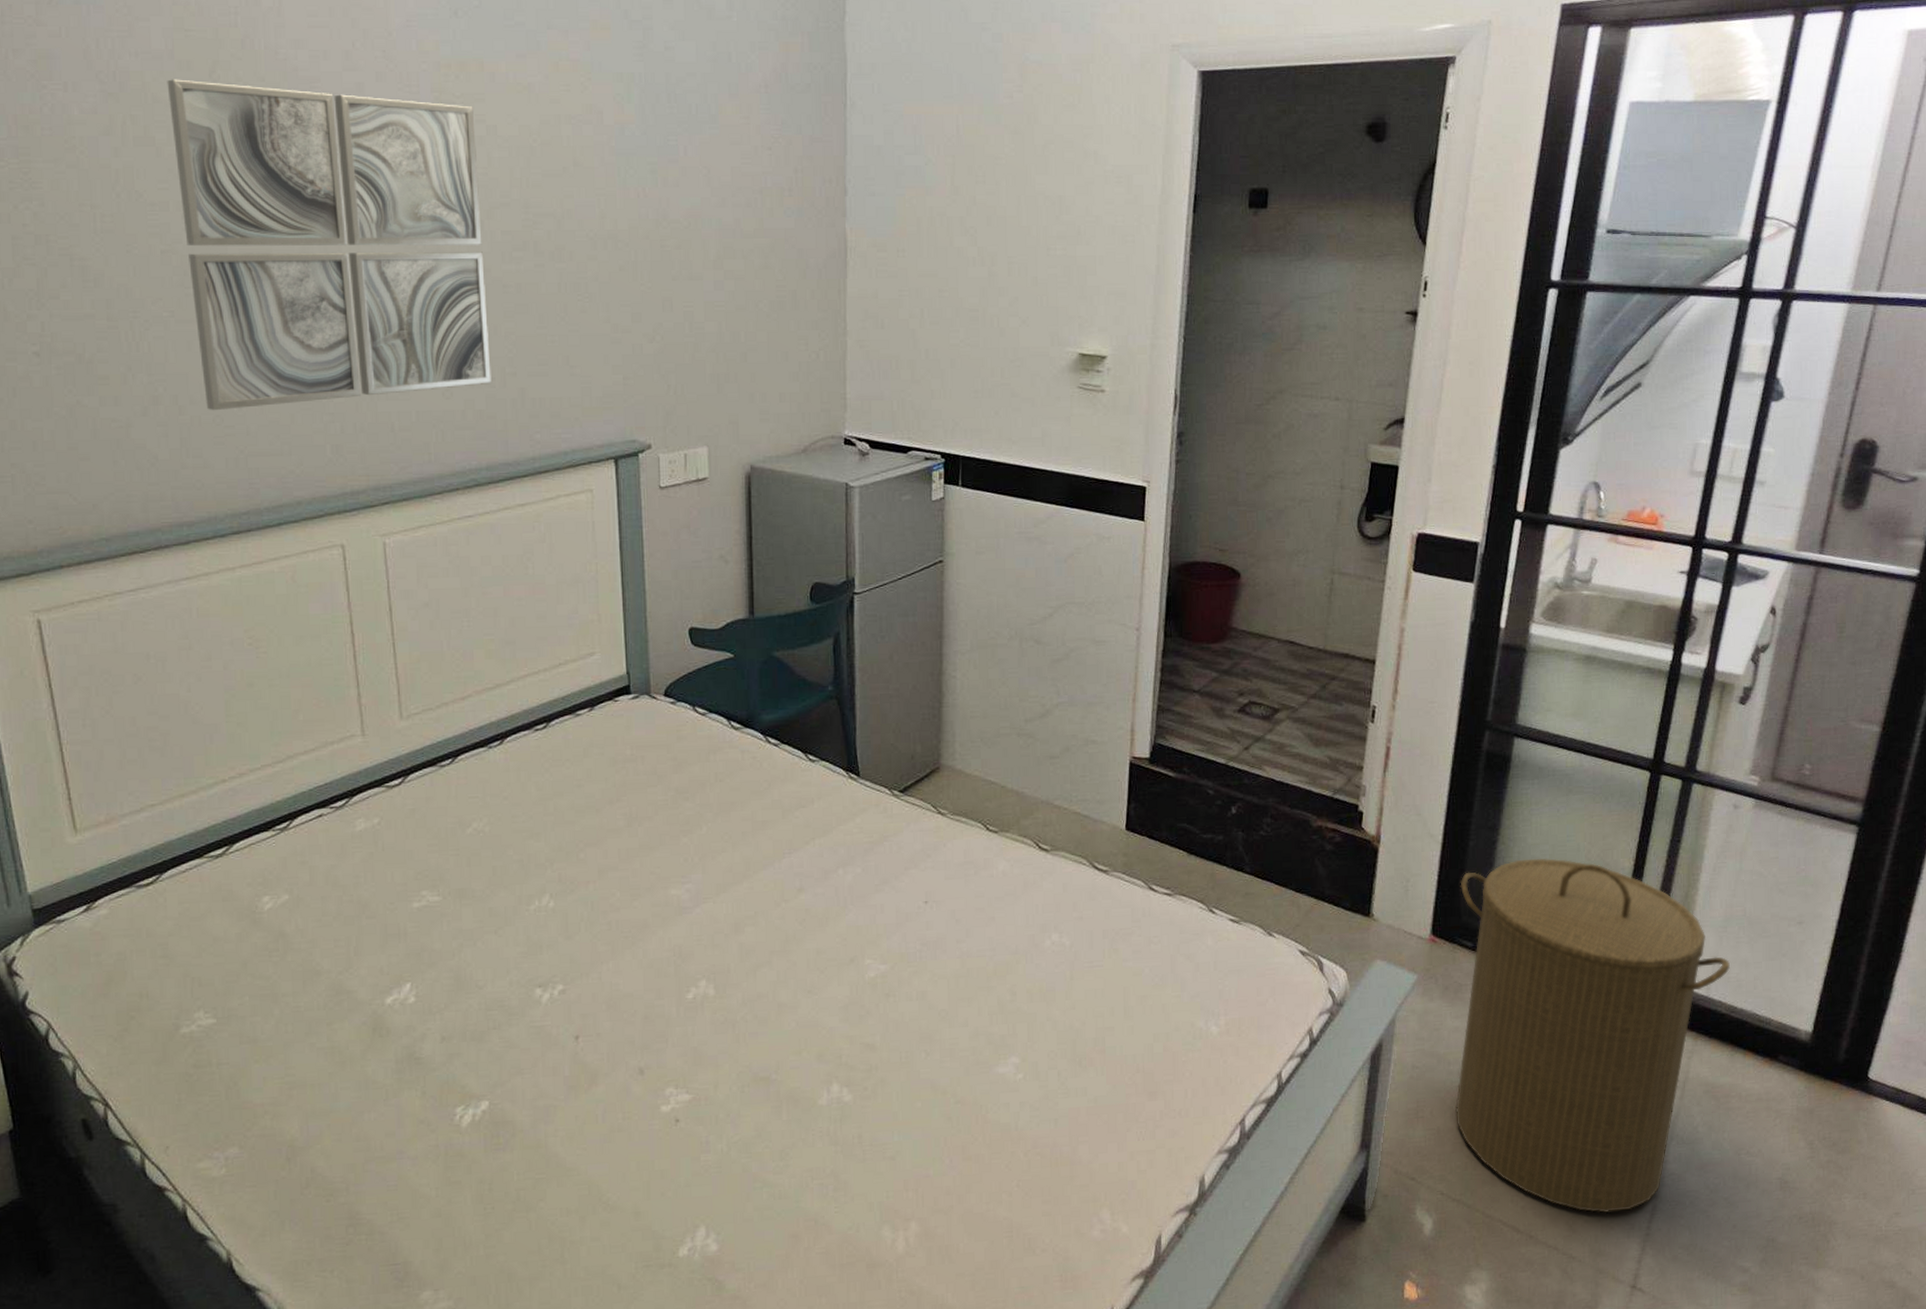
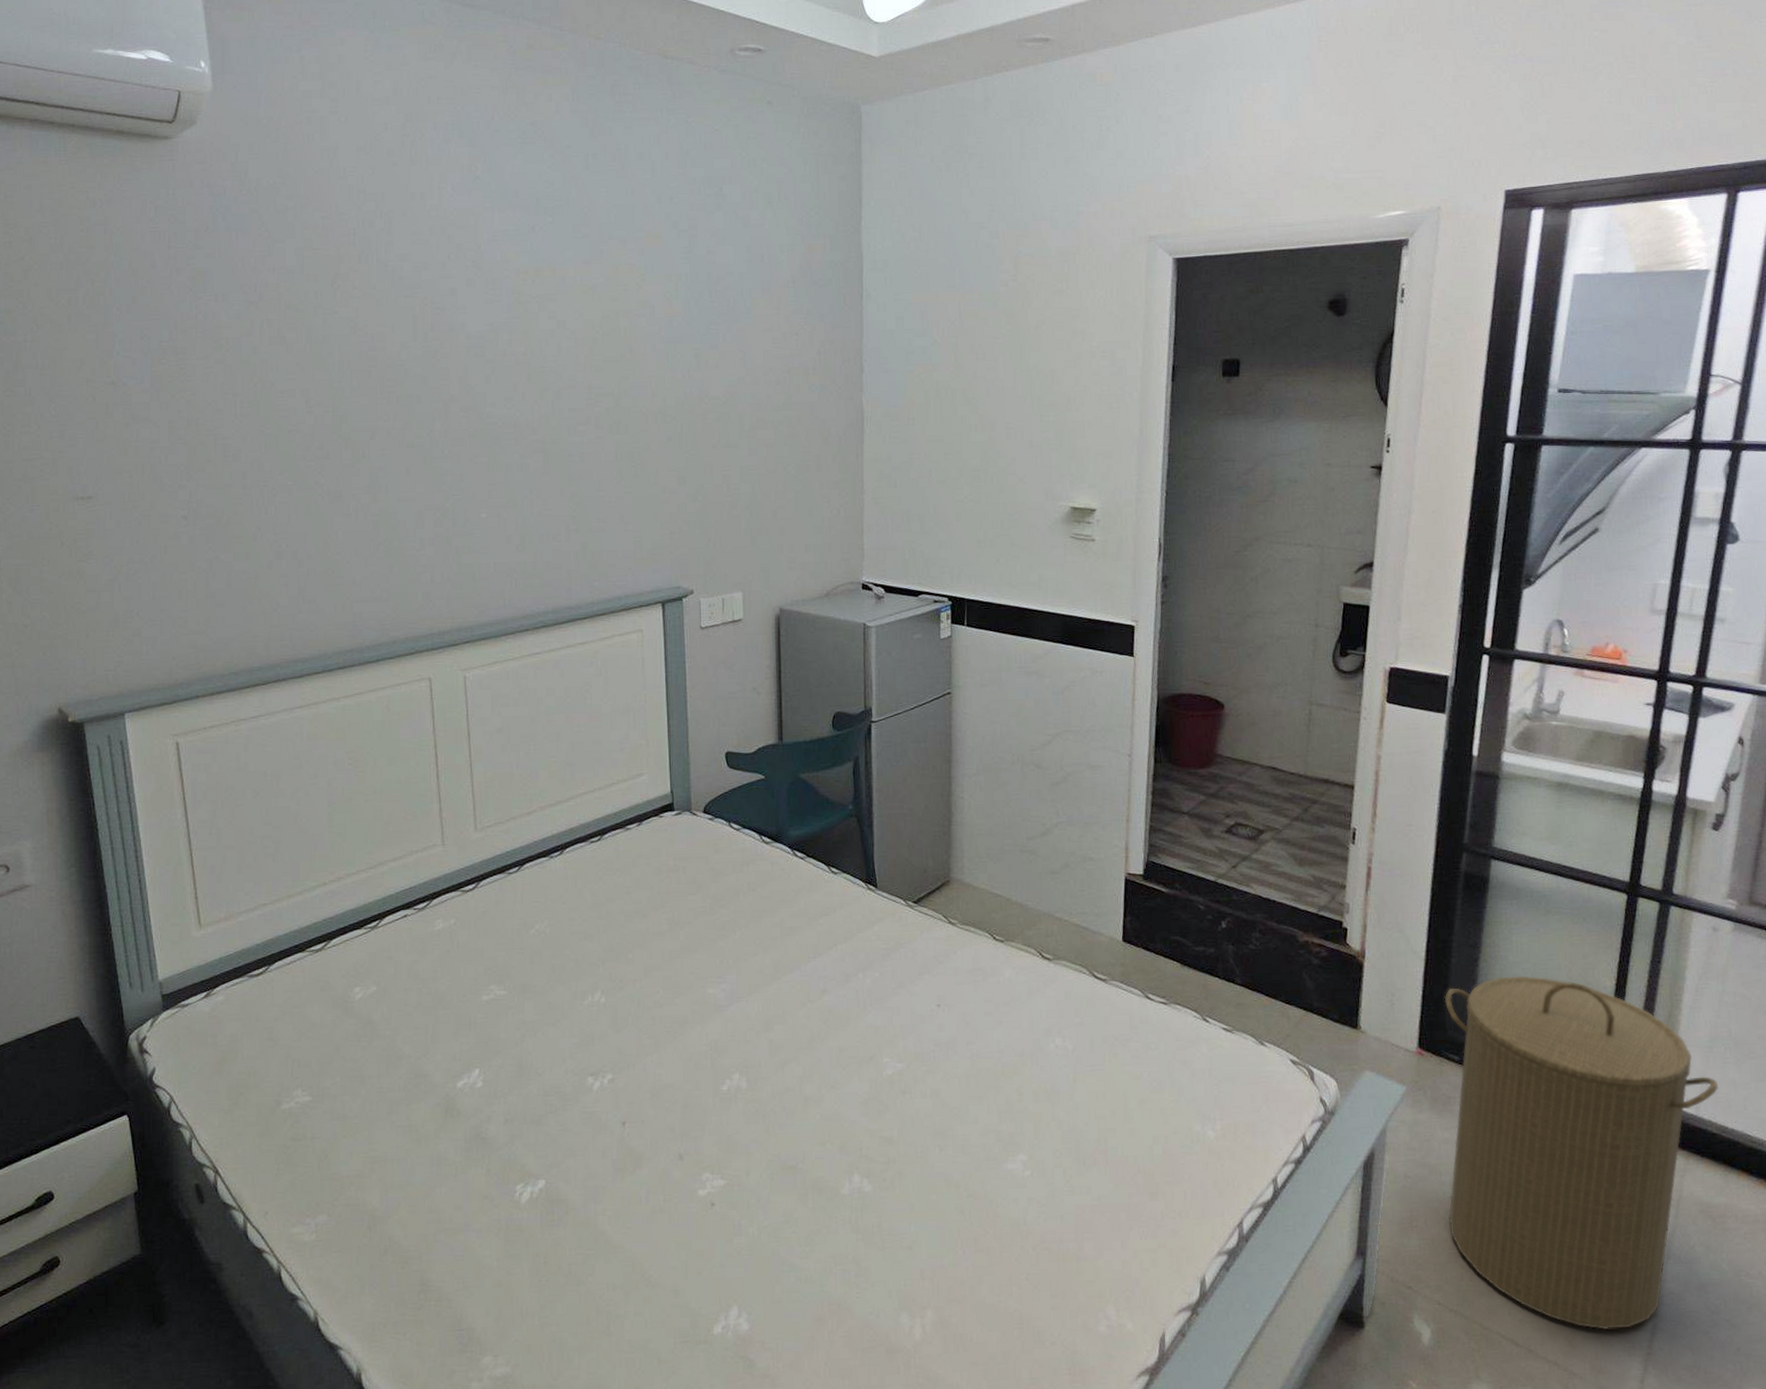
wall art: present [167,79,491,411] -> none [297,289,558,564]

